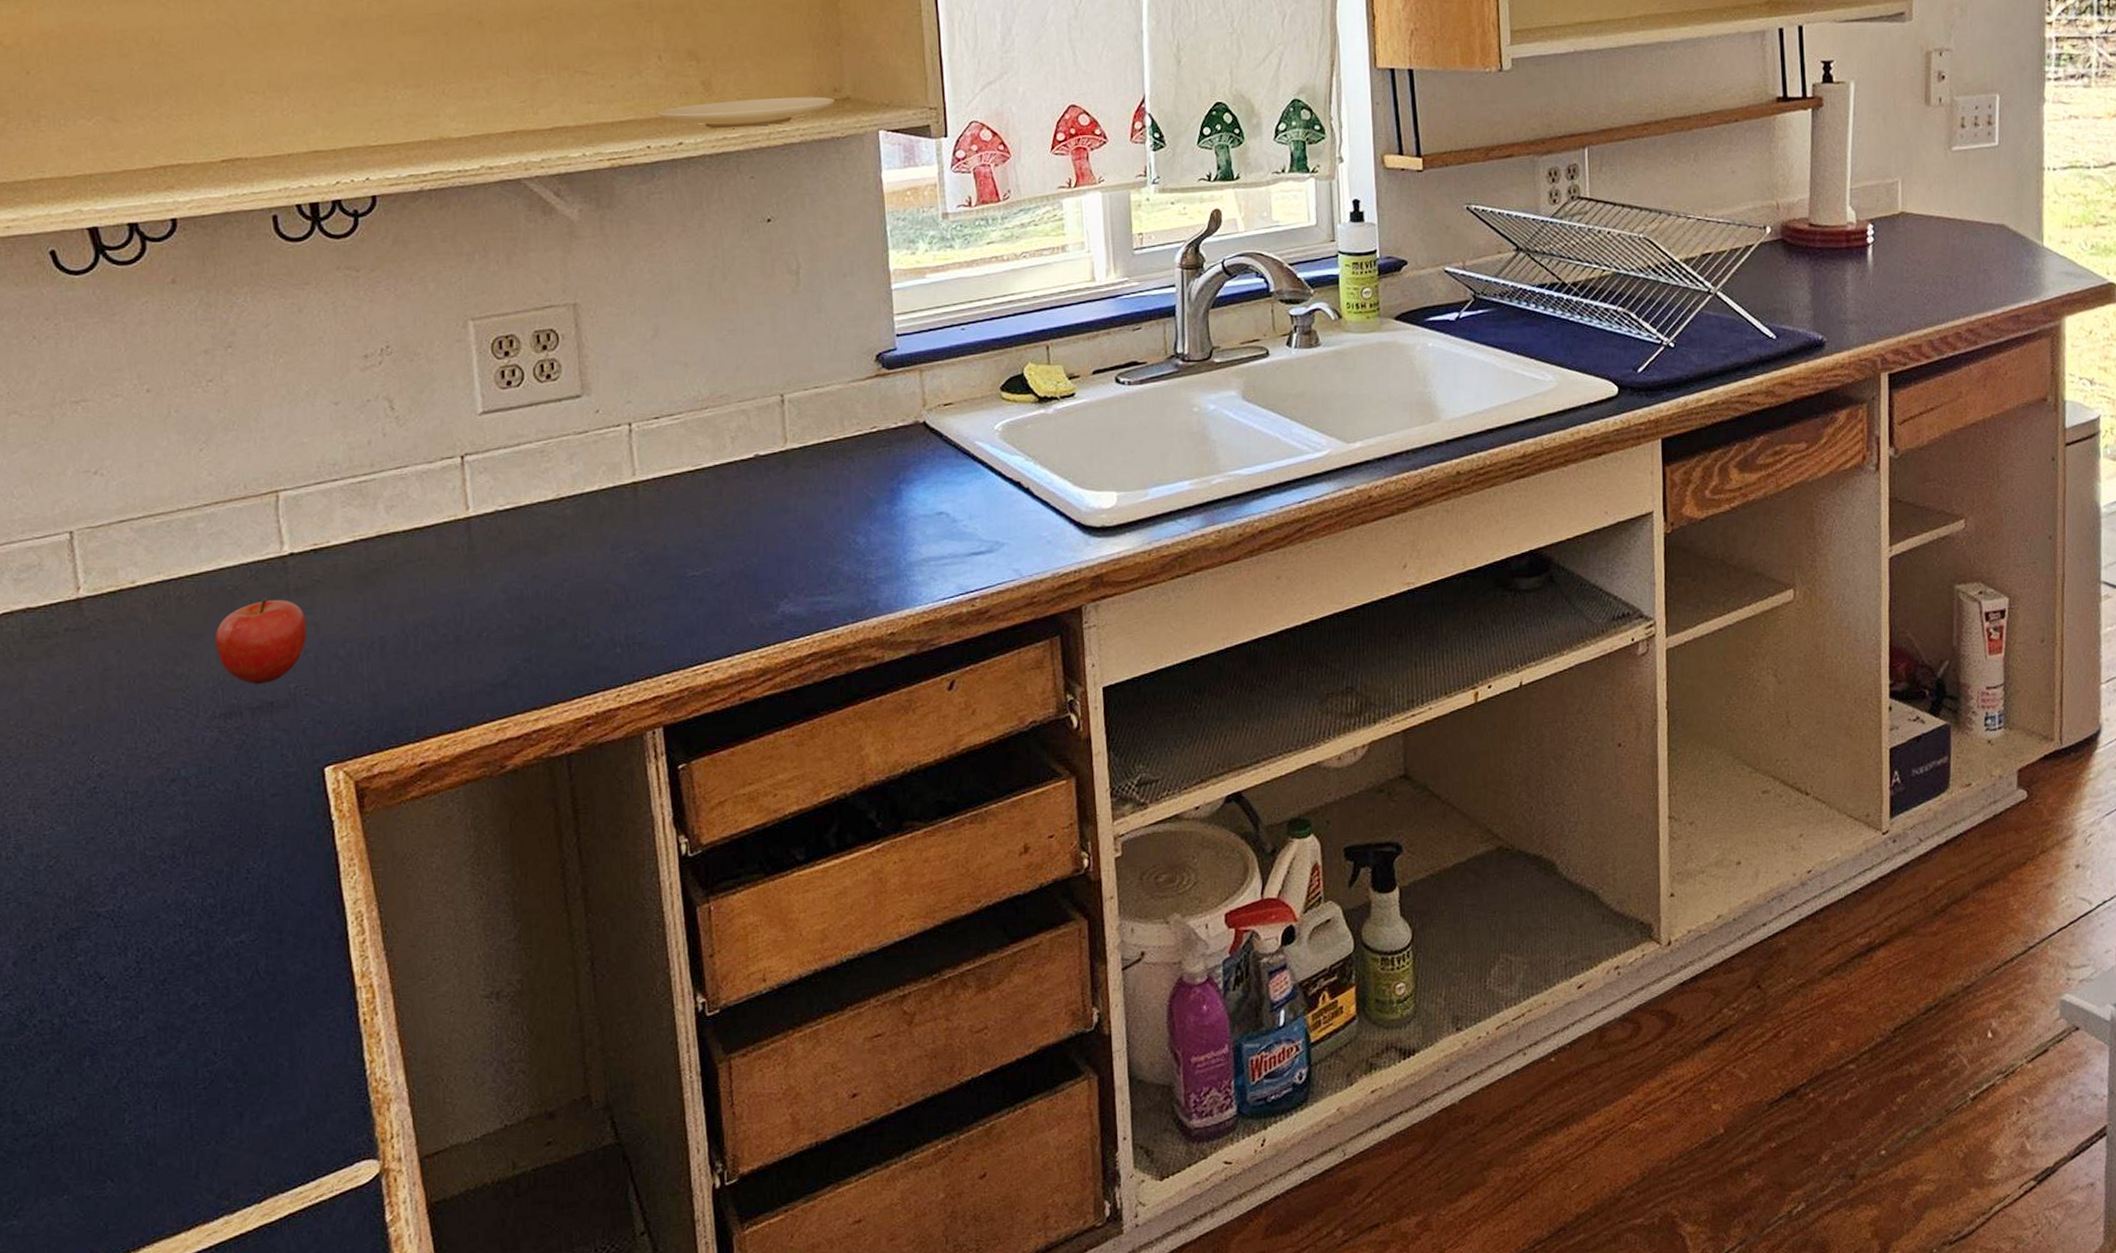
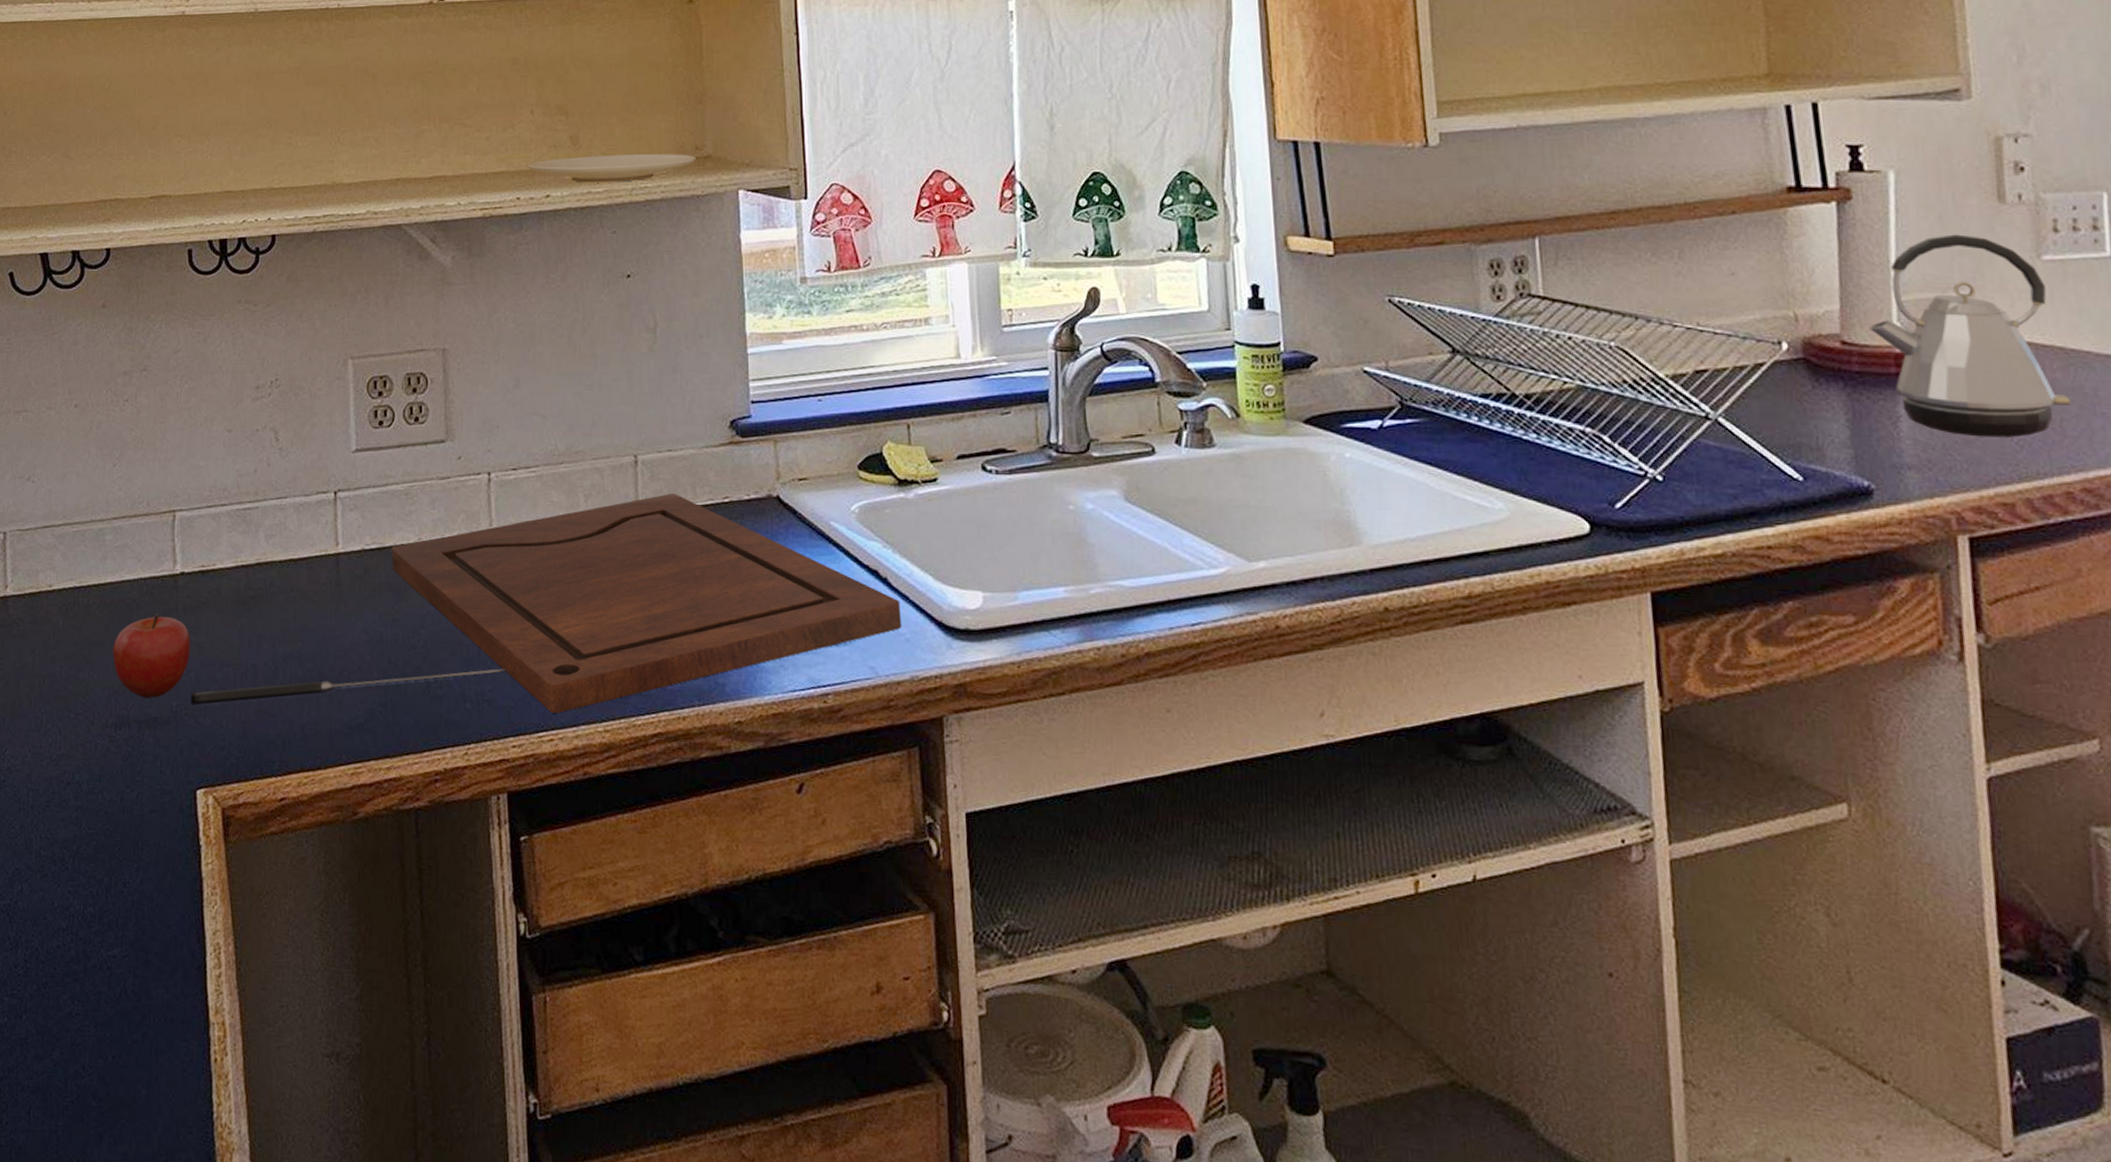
kitchen knife: none [310,611,659,685] -> present [190,668,509,705]
cutting board: none [528,428,1043,647] -> present [392,494,901,713]
kettle: none [1829,132,1964,295] -> present [1869,234,2071,438]

